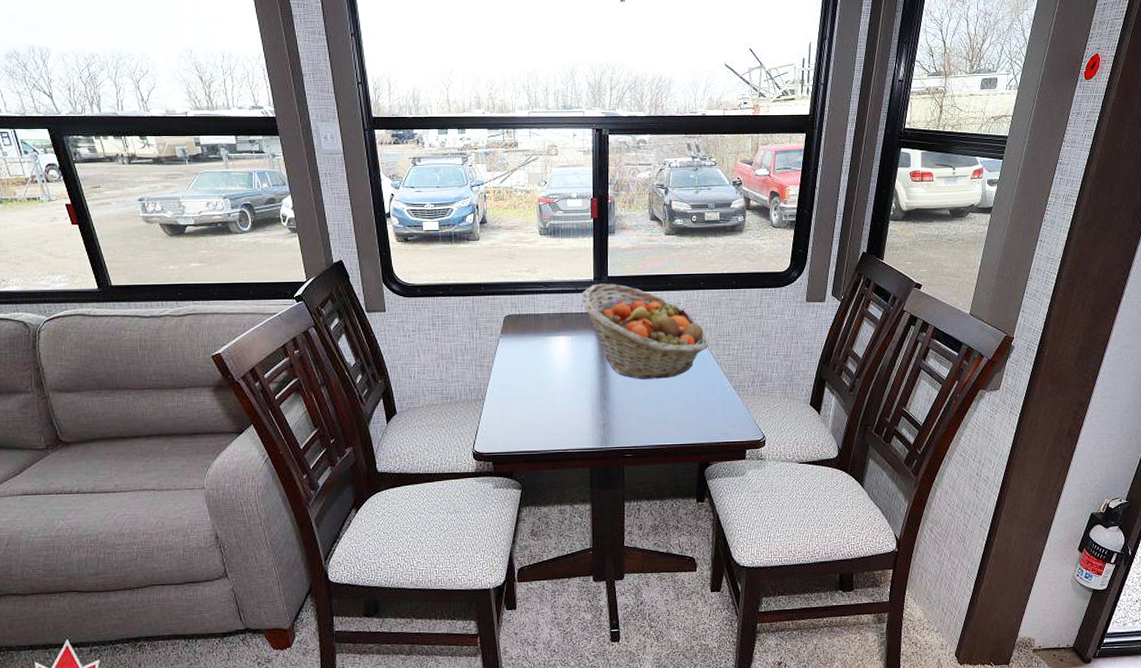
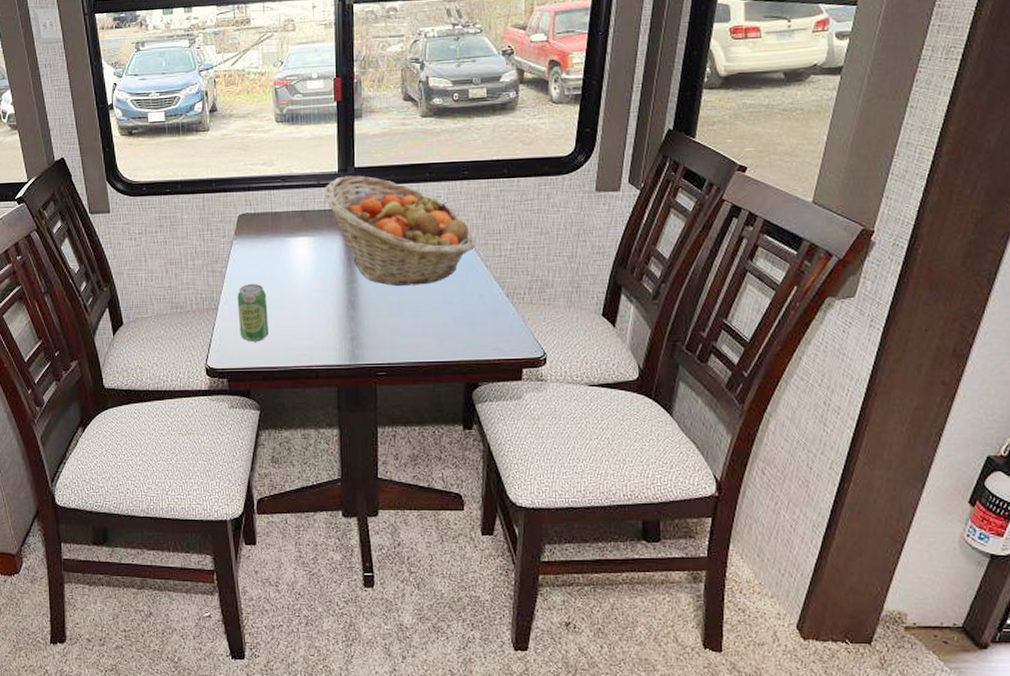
beverage can: none [503,377,530,429] -> present [237,284,268,342]

